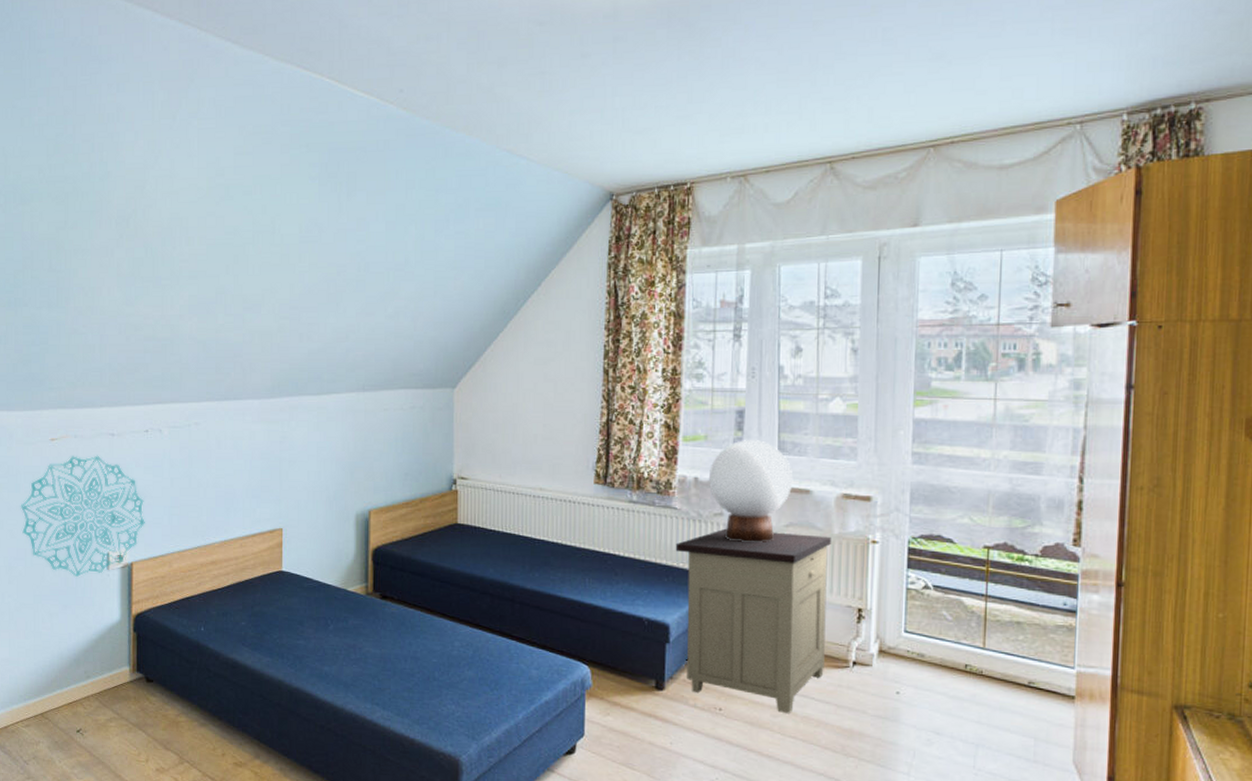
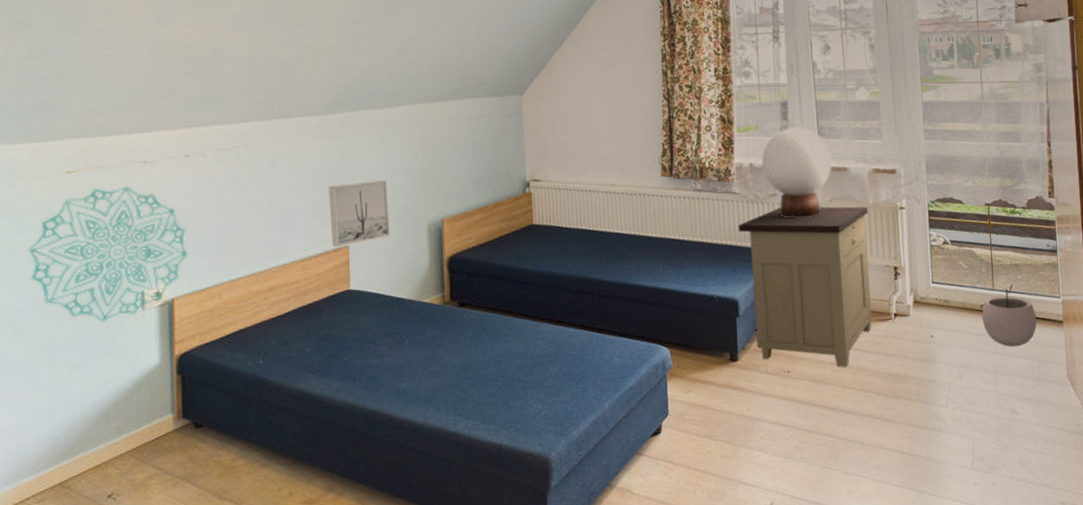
wall art: none [266,467,321,528] -> present [328,180,391,247]
plant pot: none [965,644,1039,719] -> present [982,284,1037,347]

